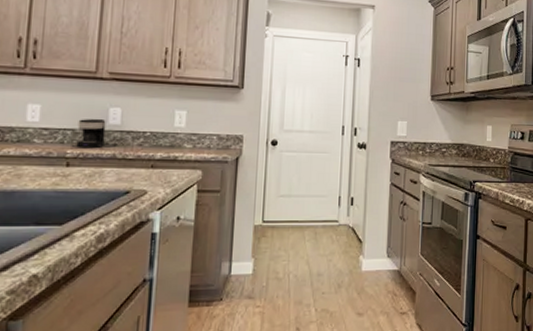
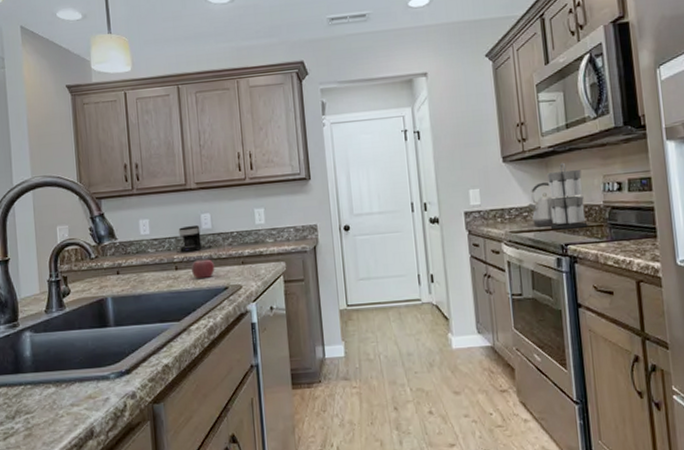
fruit: none [86,153,118,179] -> present [190,256,215,279]
kettle: none [446,123,473,164] -> present [527,181,558,227]
spice rack: none [463,108,494,168] -> present [546,162,588,230]

